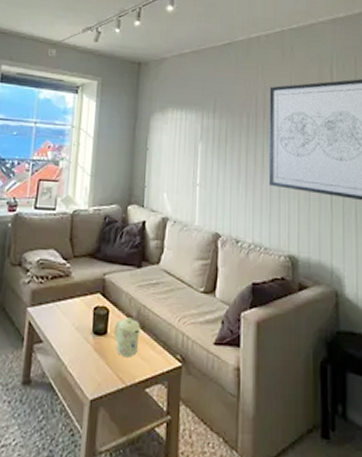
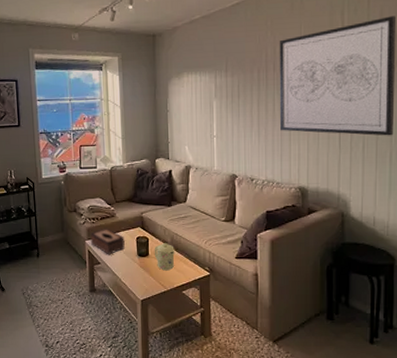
tissue box: none [33,291,79,331] -> present [90,228,125,255]

